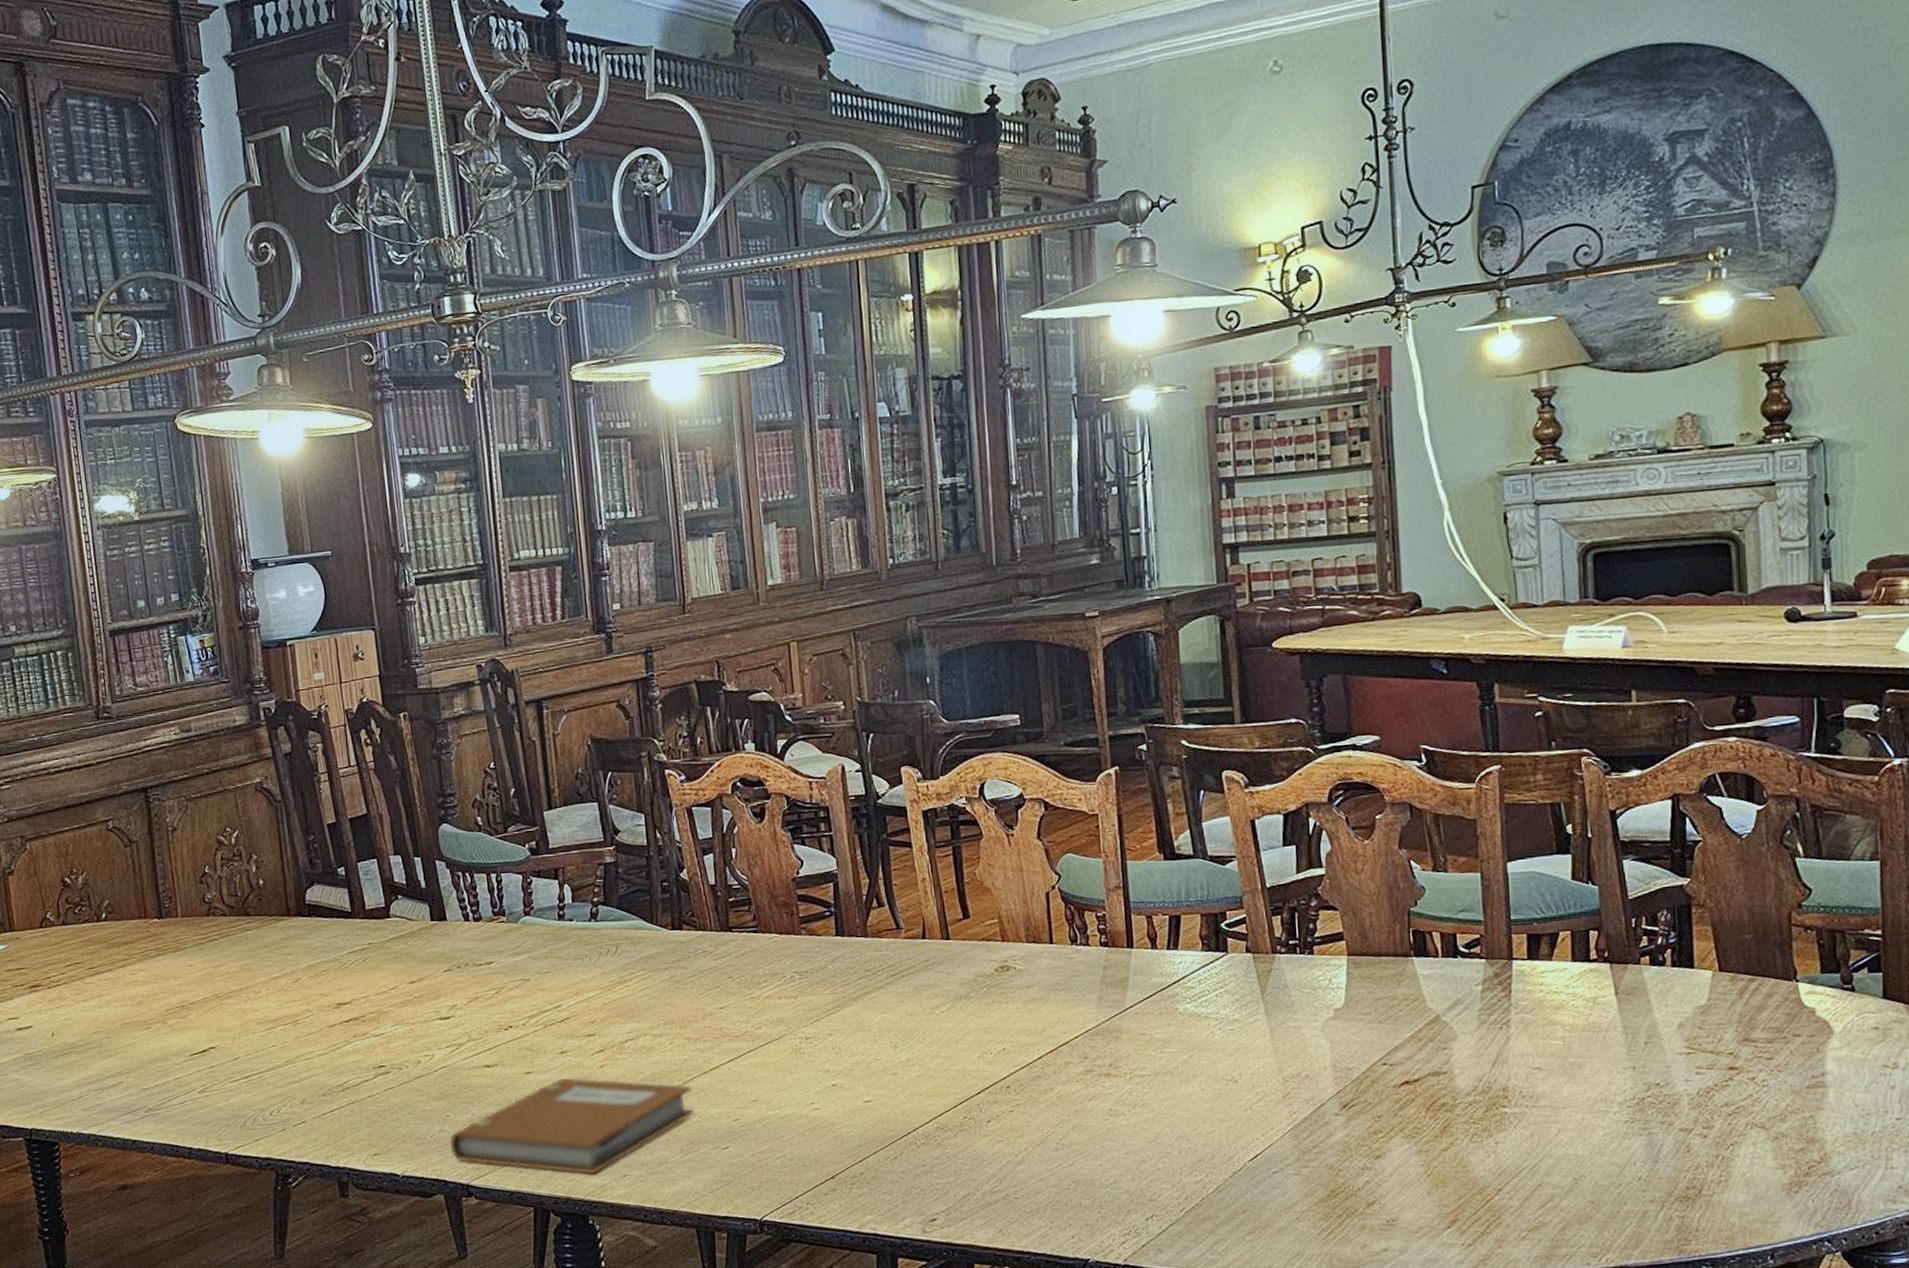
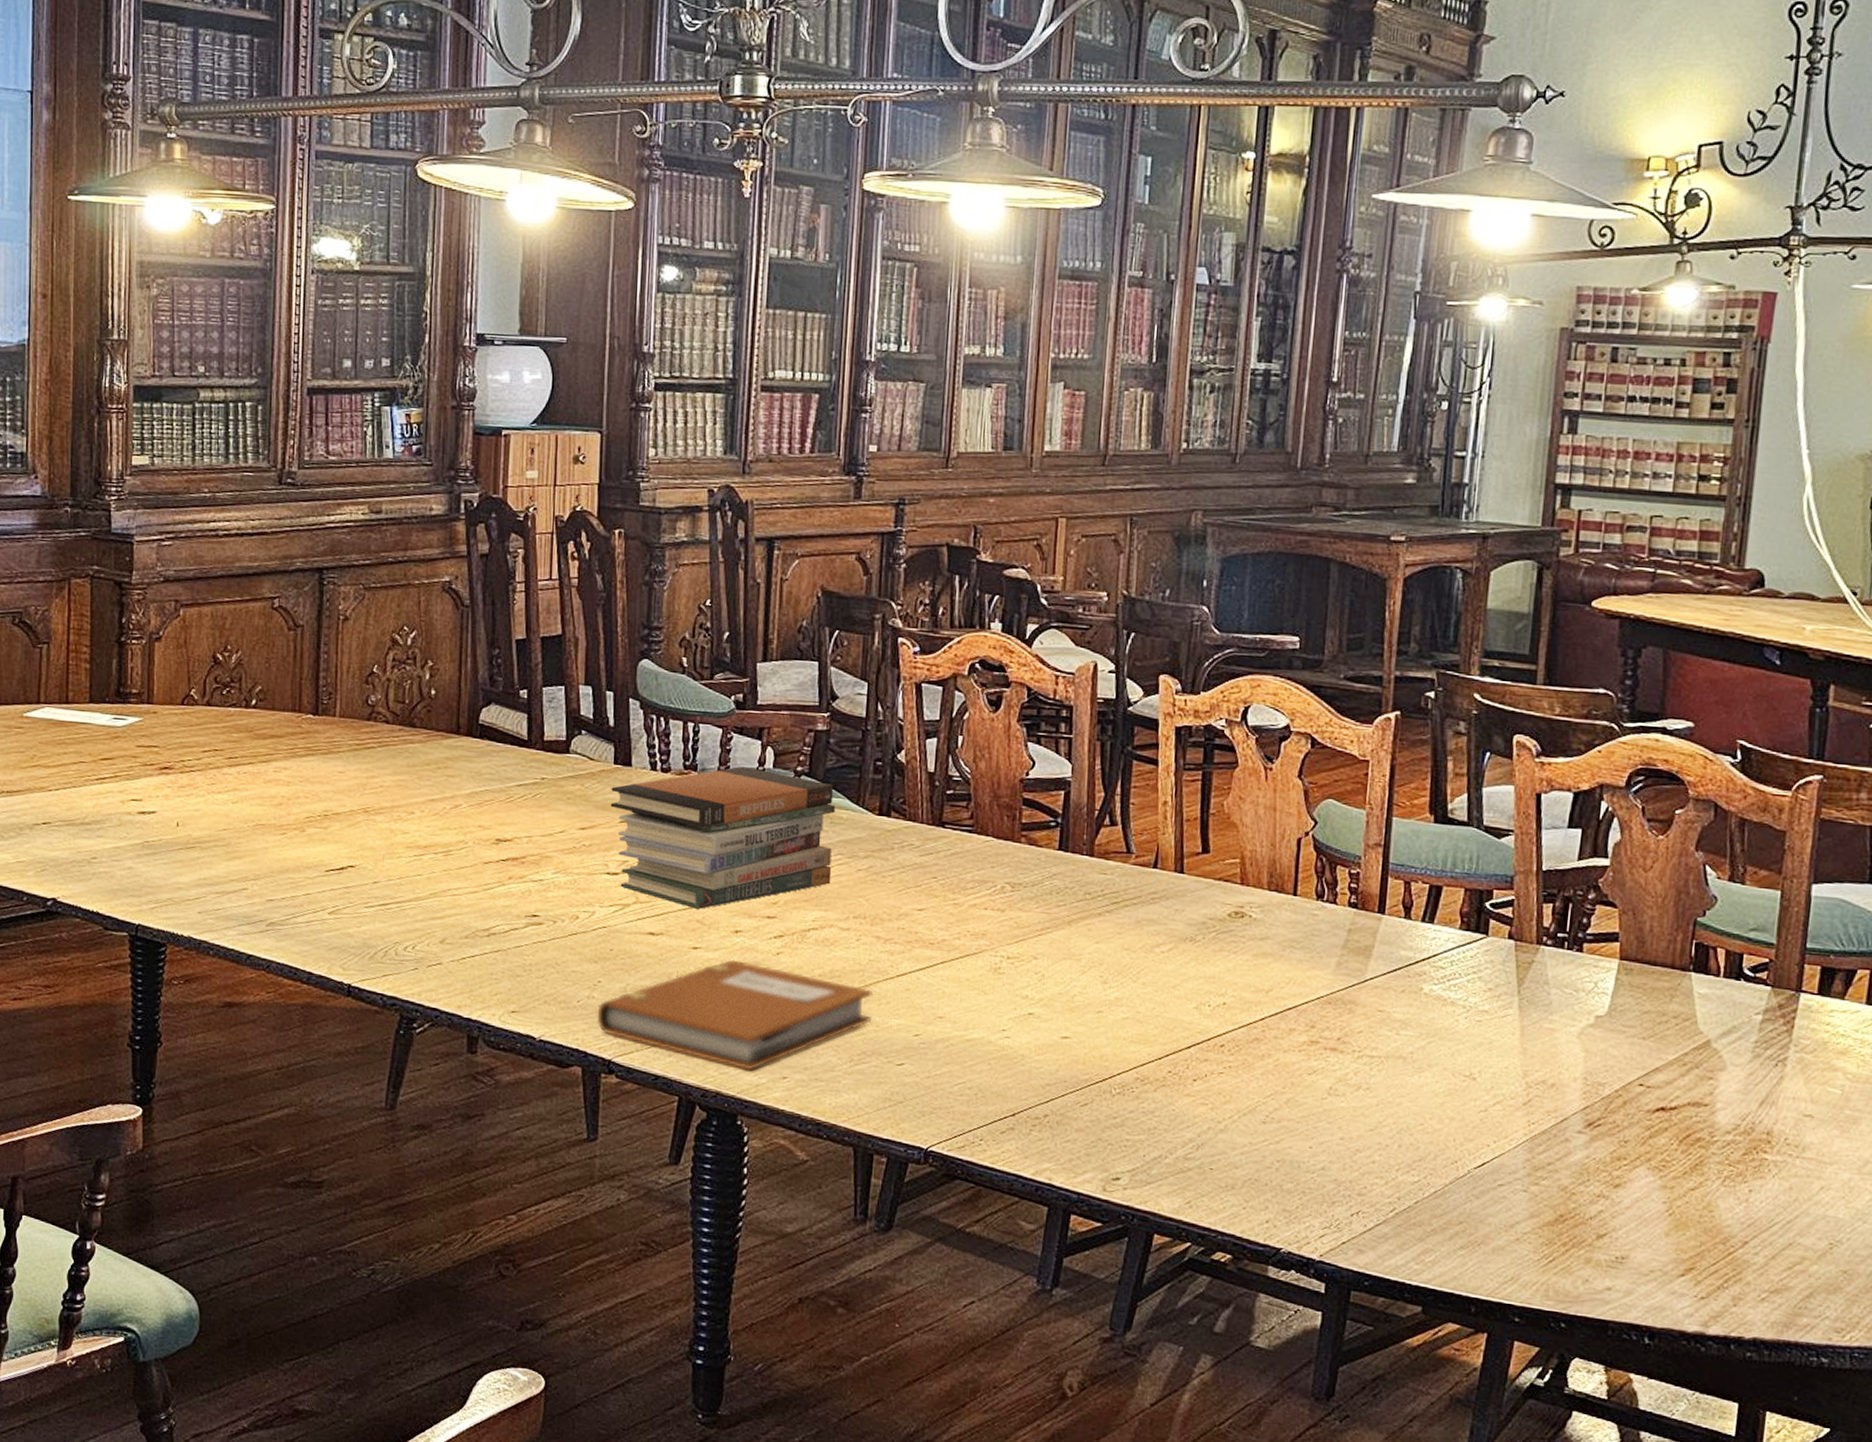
book stack: none [431,905,639,1039] -> present [610,766,836,910]

